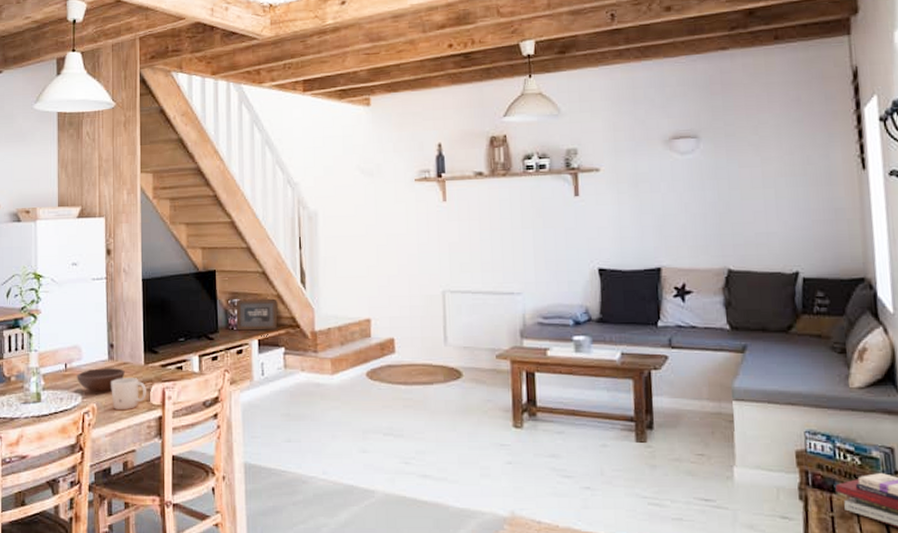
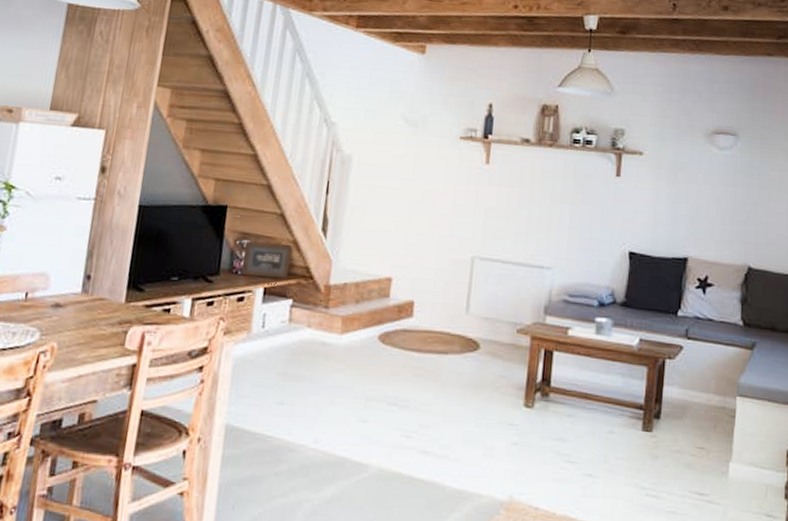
bowl: present [77,368,125,392] -> none [38,301,100,330]
mug: present [111,378,146,411] -> none [77,315,123,354]

